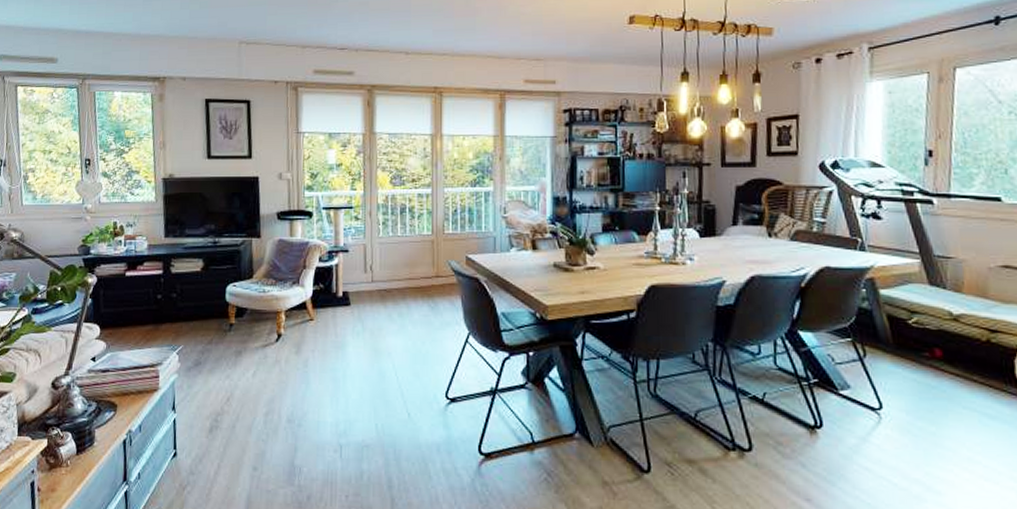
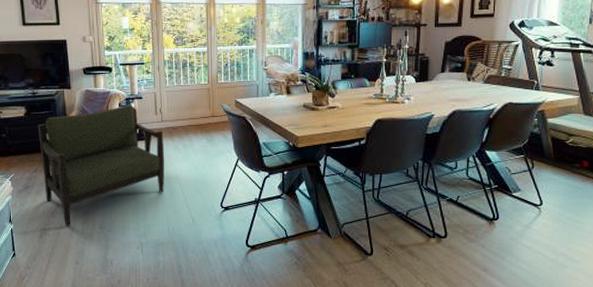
armchair: none [216,259,375,420] -> present [38,104,165,228]

